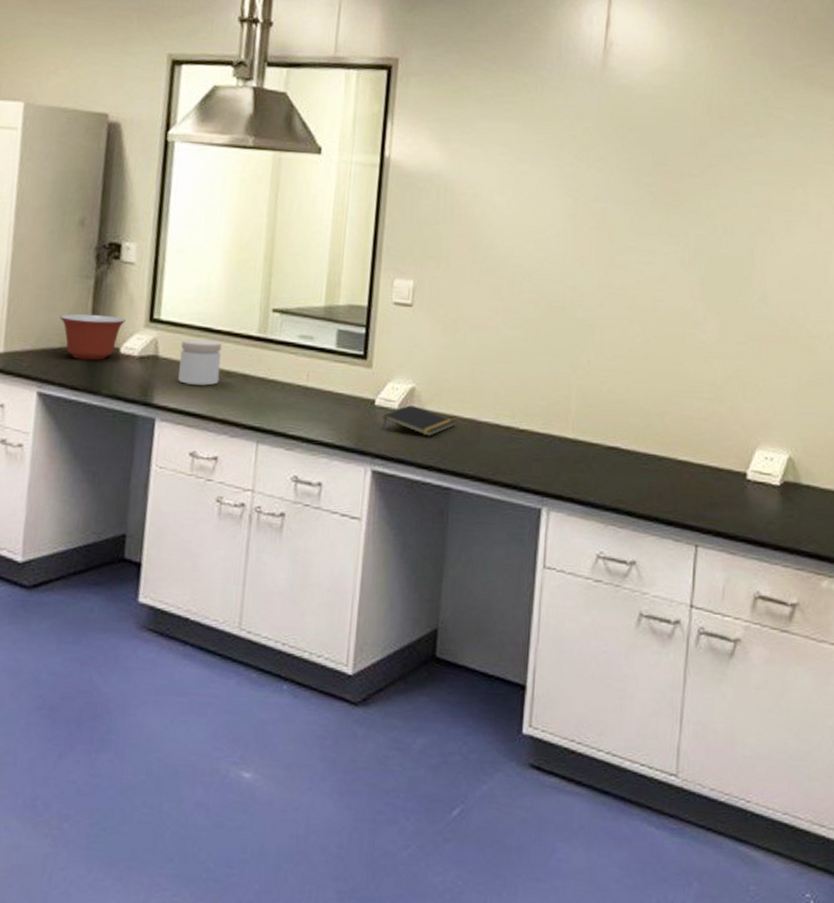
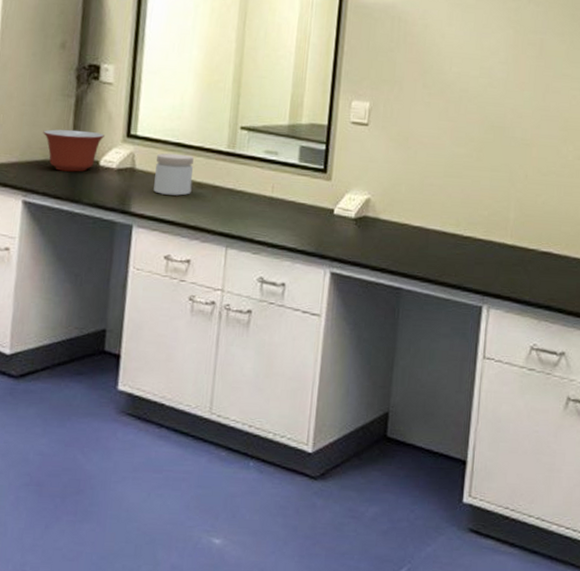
notepad: present [382,405,455,436] -> none [340,214,406,242]

